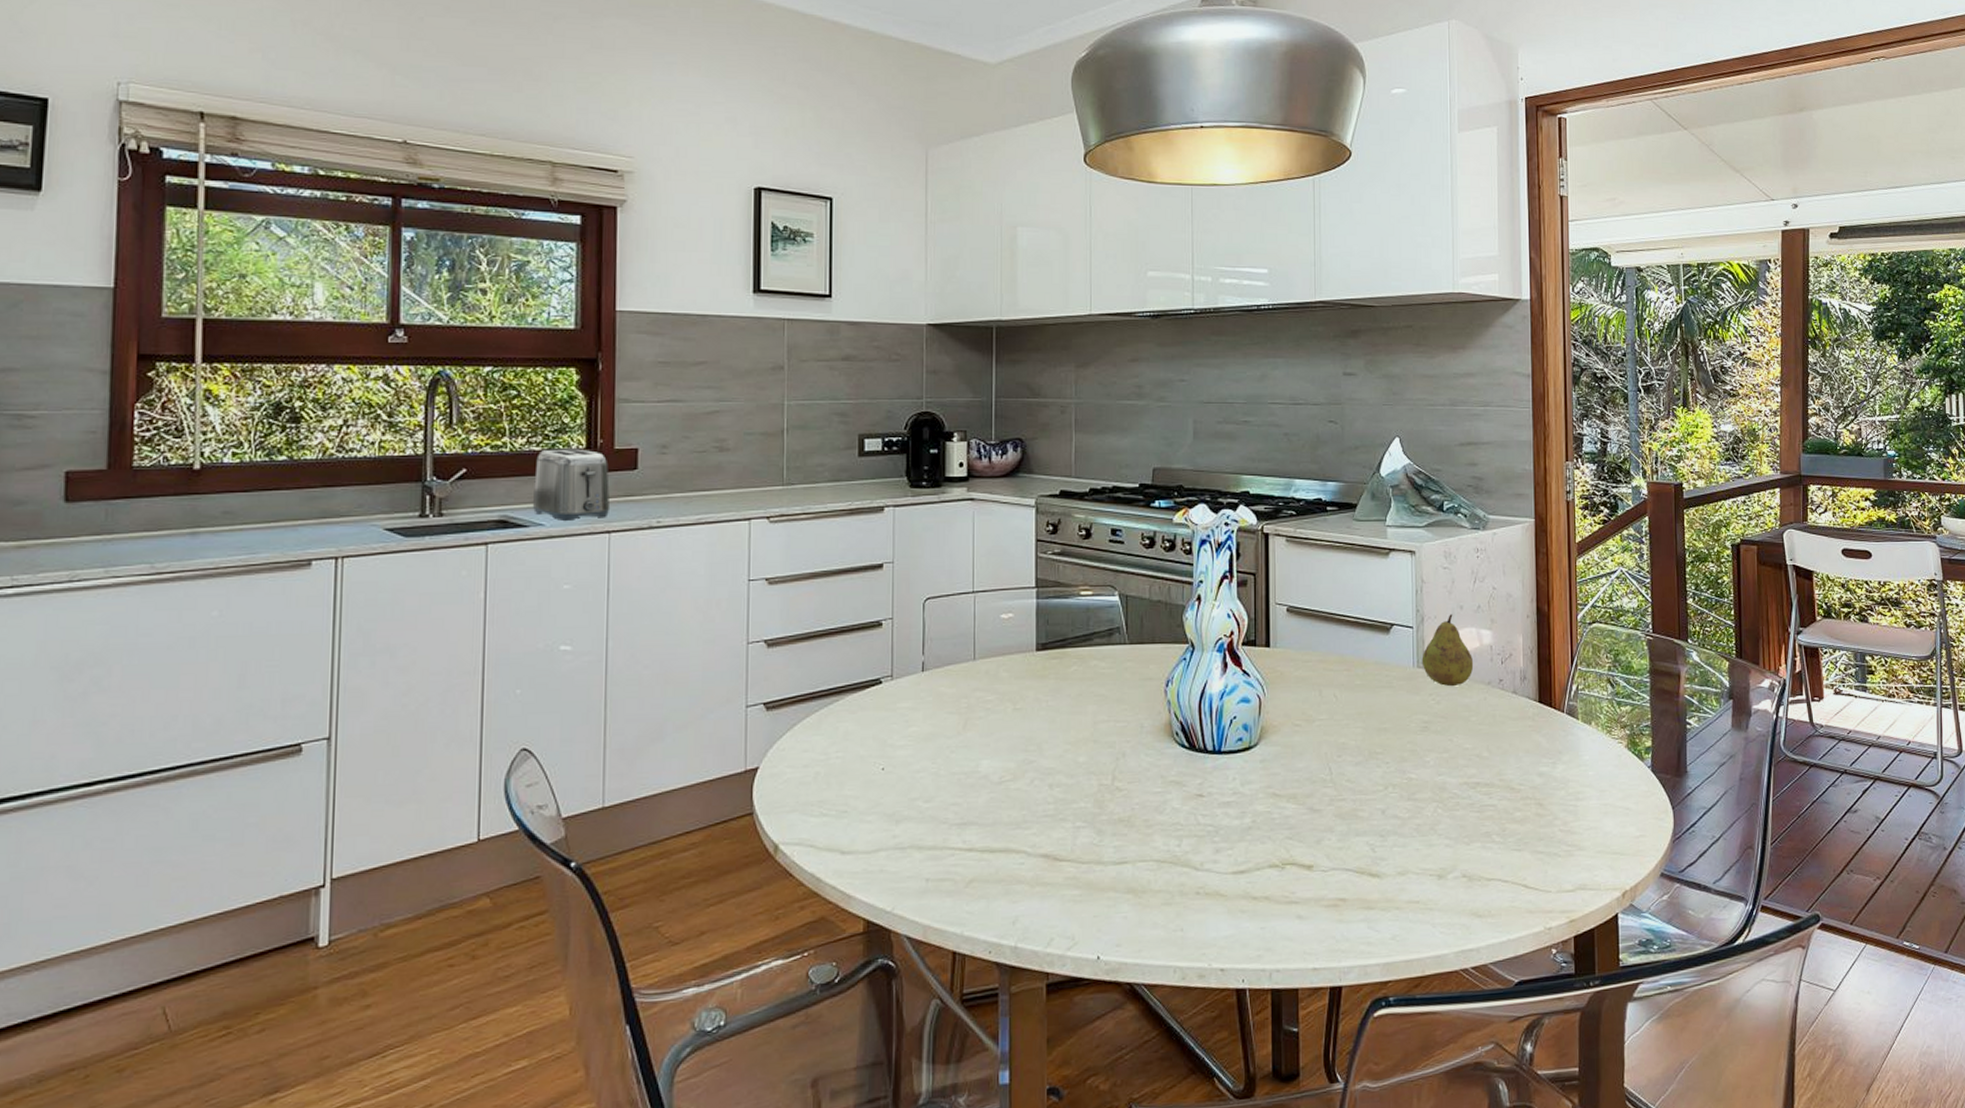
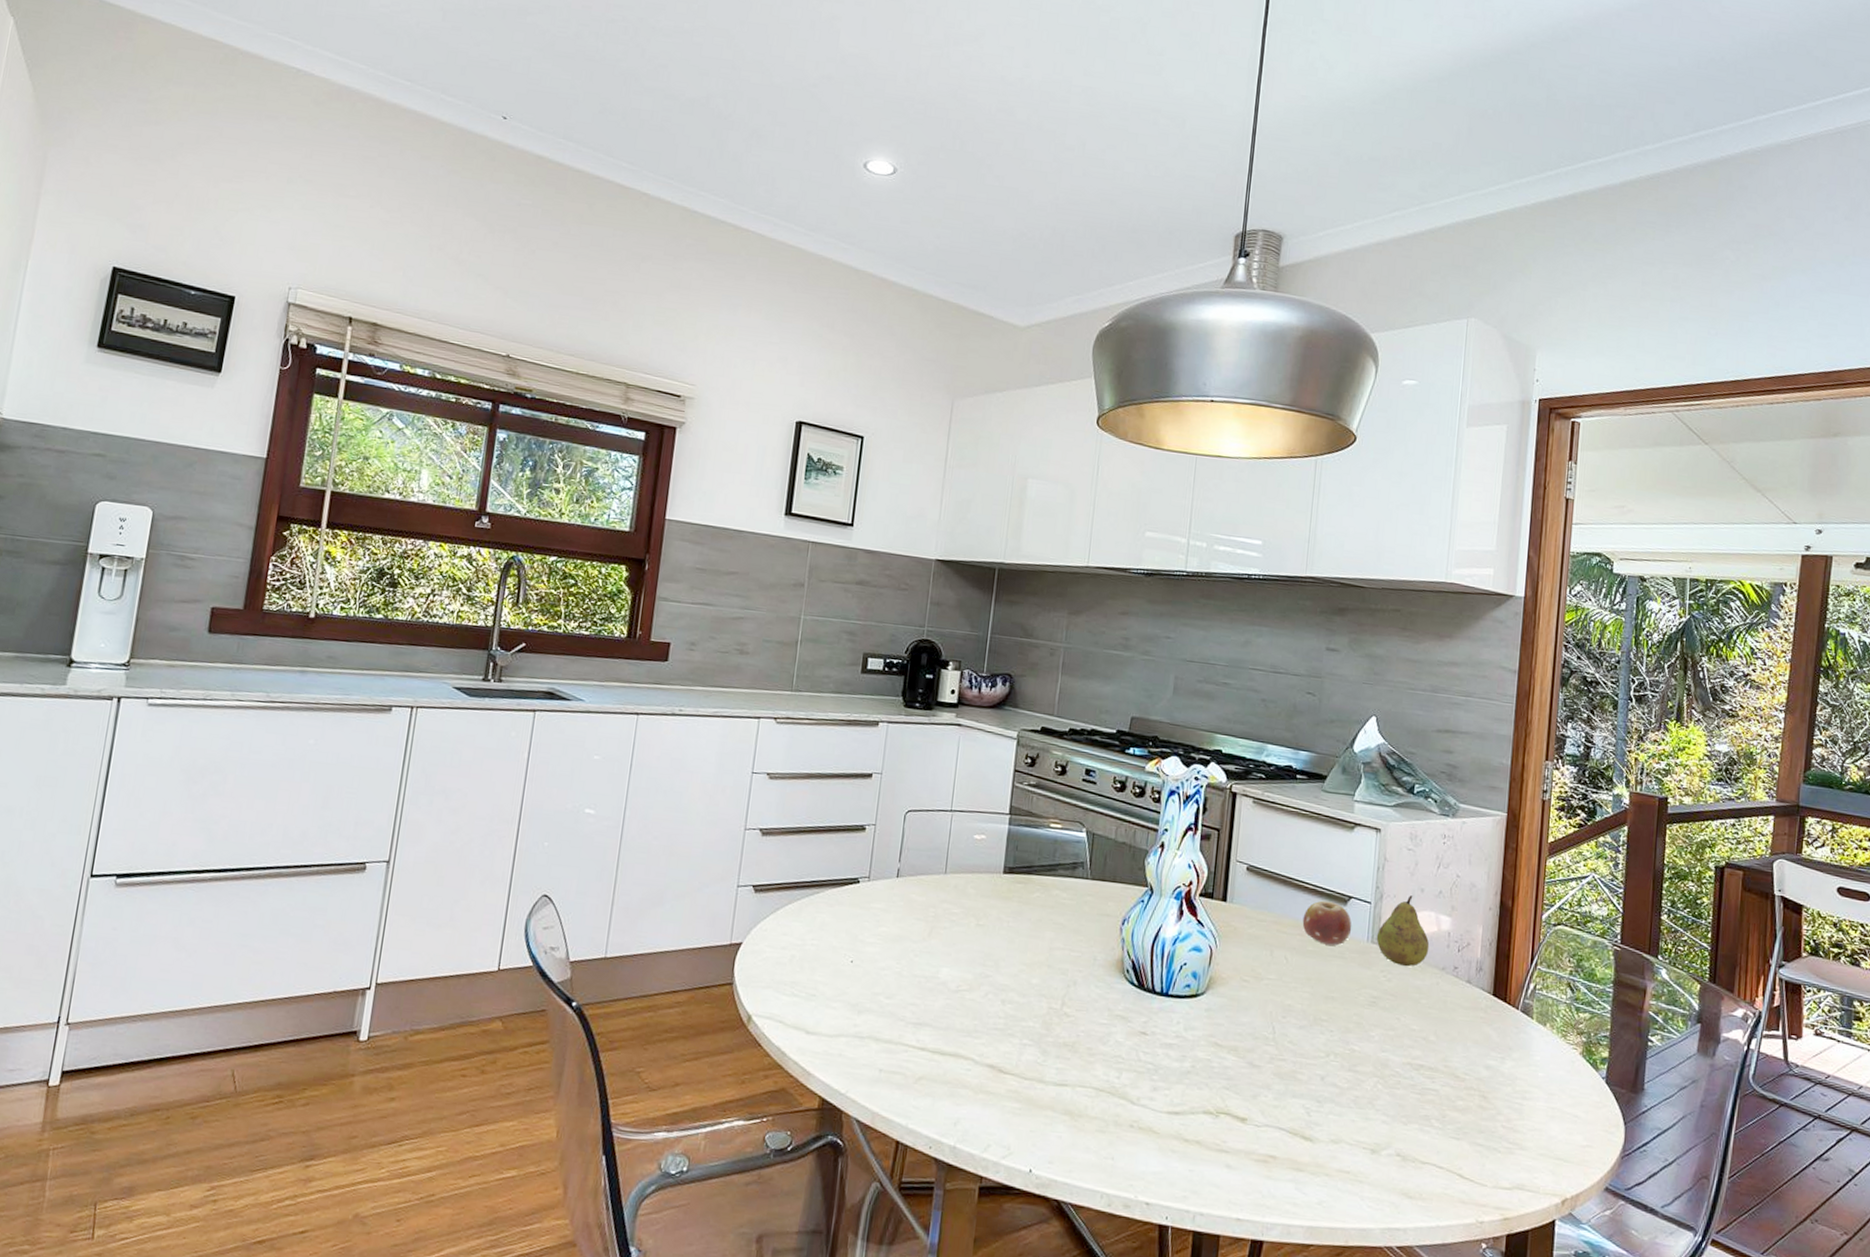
toaster: present [532,449,611,522] -> none [576,635,644,701]
fruit: none [1348,631,1397,676] -> present [1302,900,1352,946]

